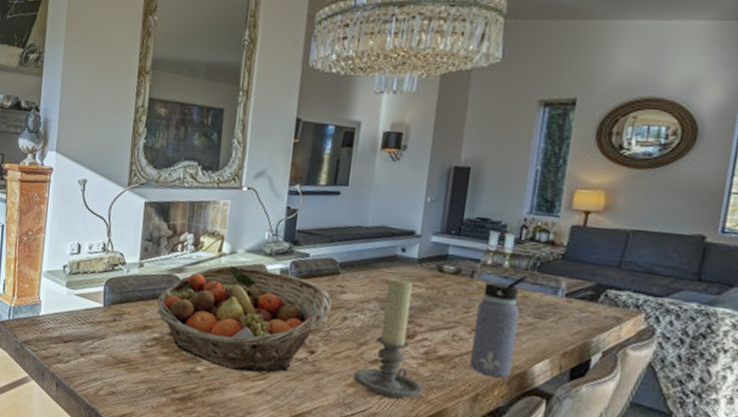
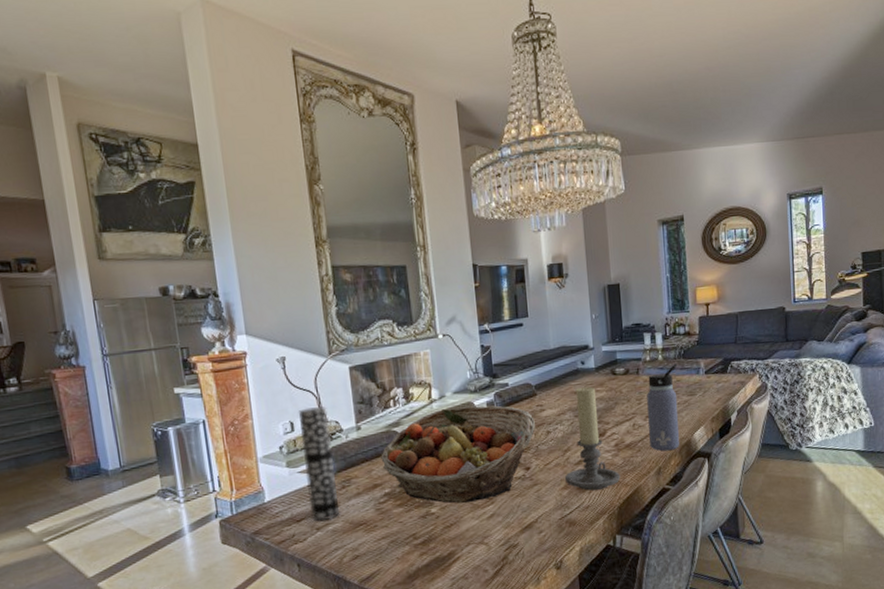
vase: none [78,234,115,350] -> present [298,405,340,522]

